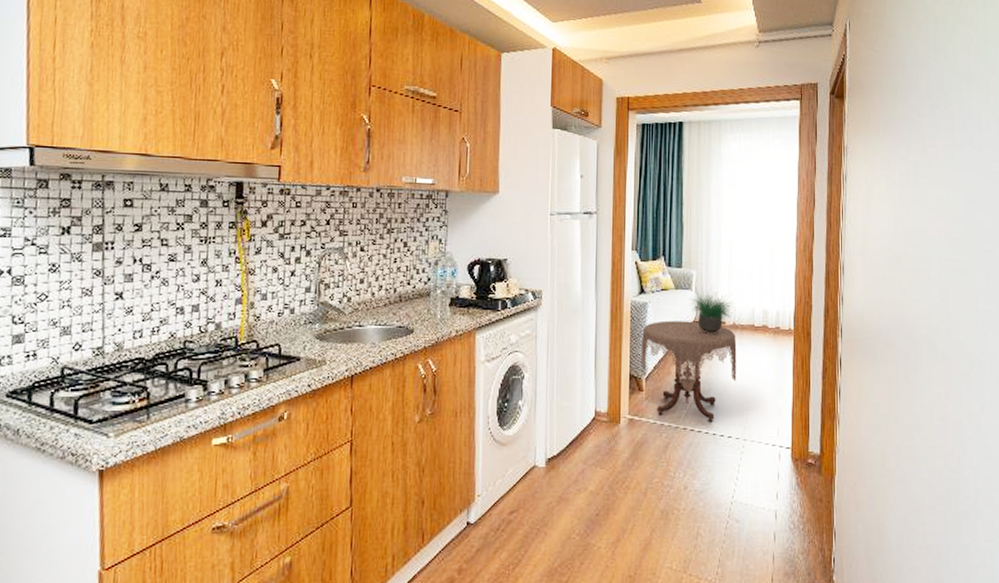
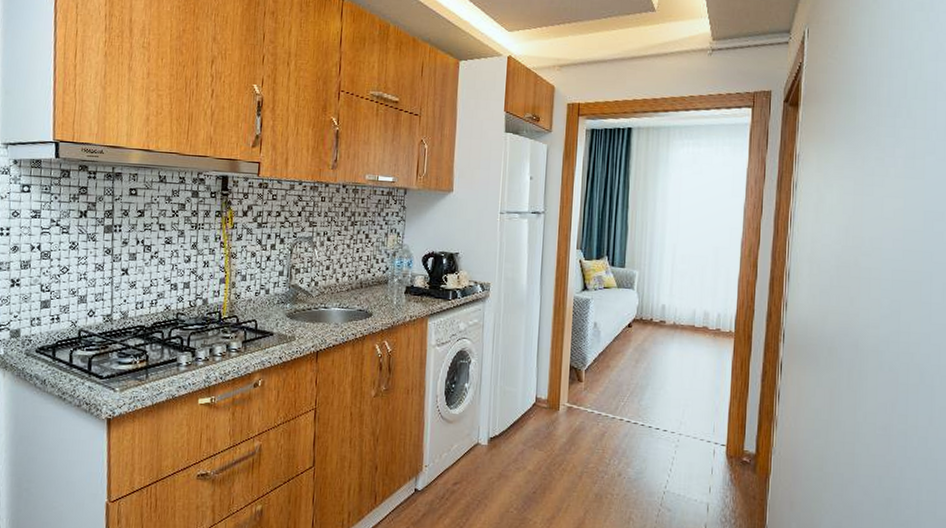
side table: present [640,320,737,423] -> none [580,317,676,416]
potted plant: present [688,288,733,334] -> none [630,287,674,332]

